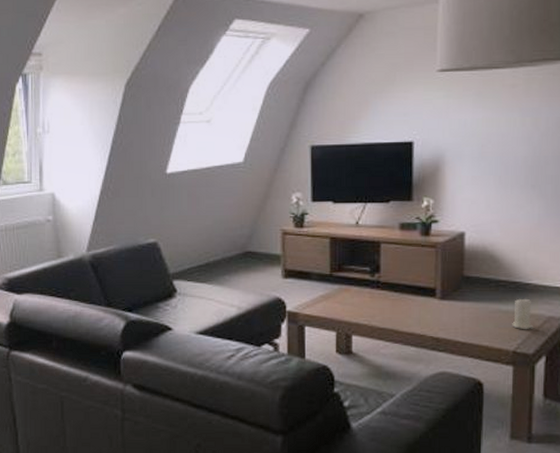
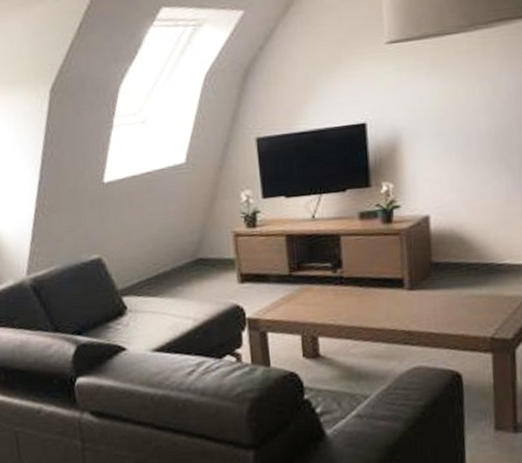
candle: present [512,298,533,330] -> none [487,280,510,314]

